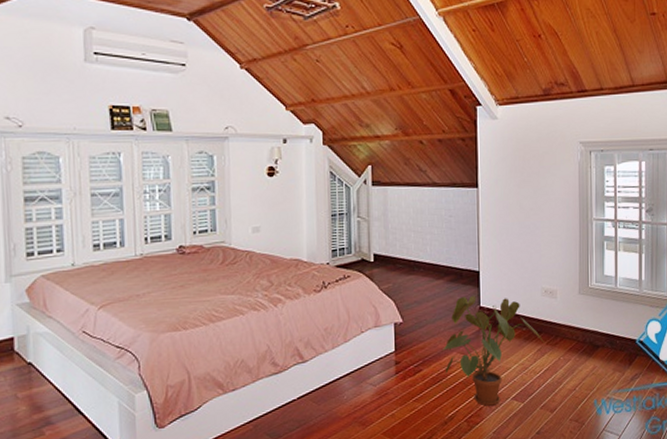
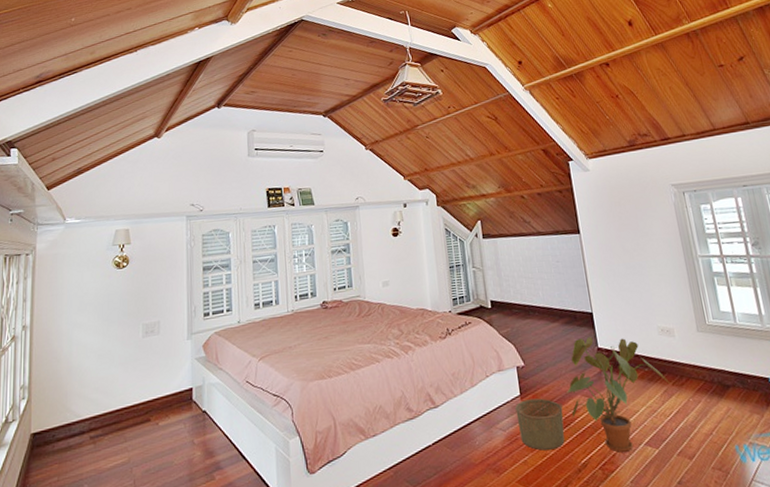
basket: none [387,354,437,405] -> present [514,398,565,451]

